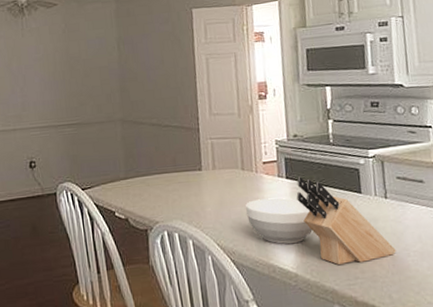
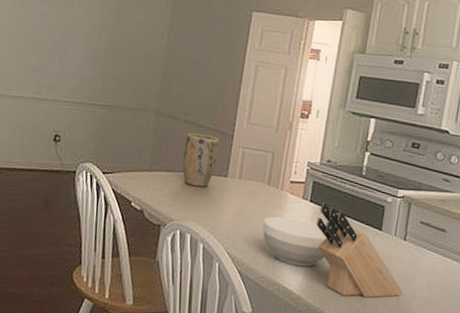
plant pot: none [154,133,189,186] -> present [182,132,219,187]

